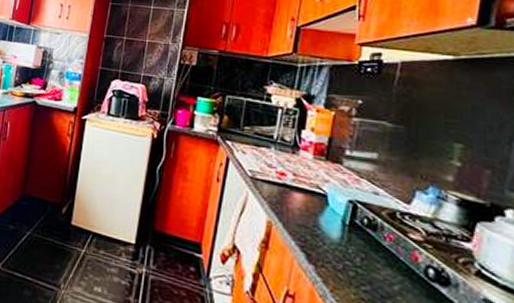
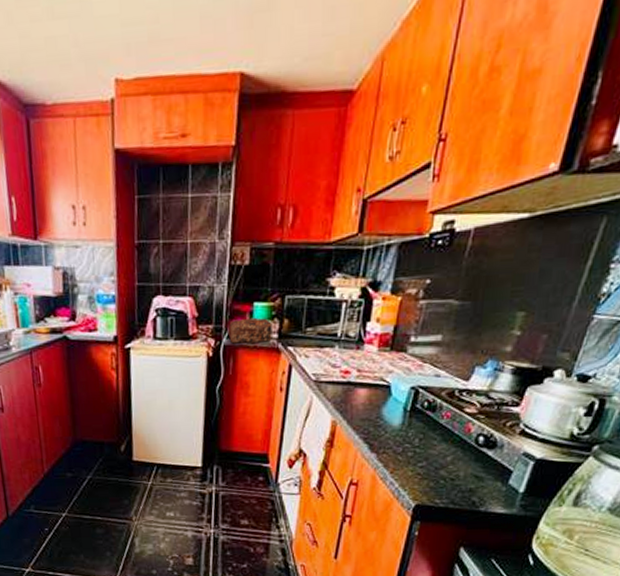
bread loaf: none [173,109,213,134] -> present [229,317,272,344]

